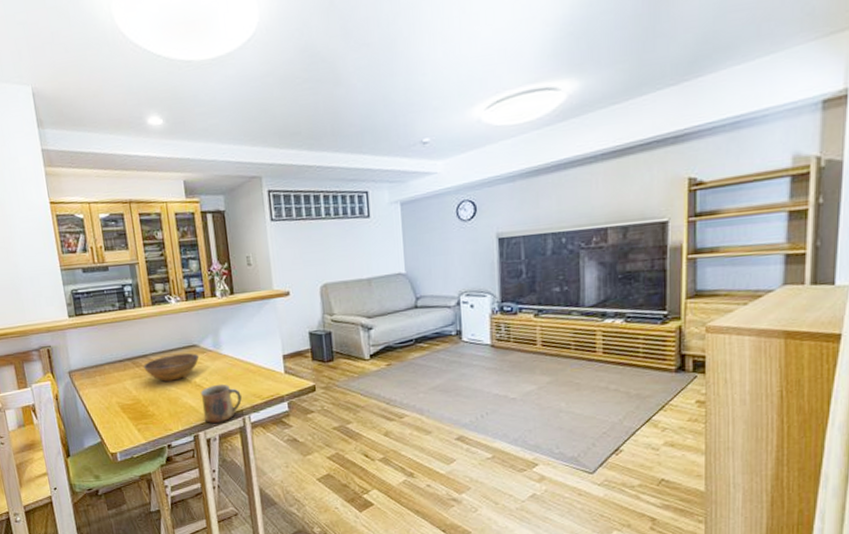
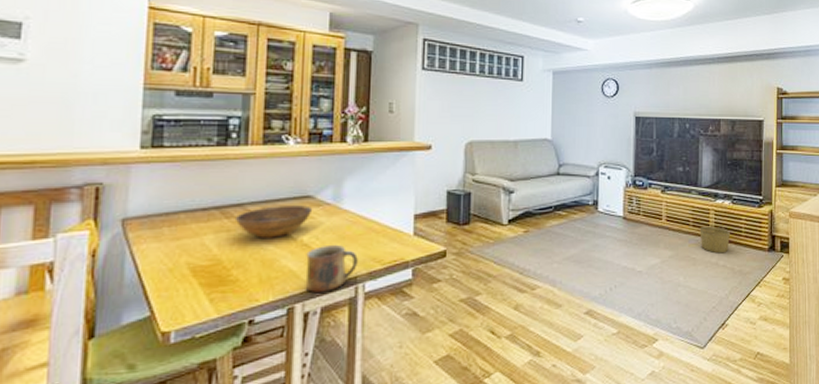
basket: none [584,347,623,378] -> present [700,225,730,254]

